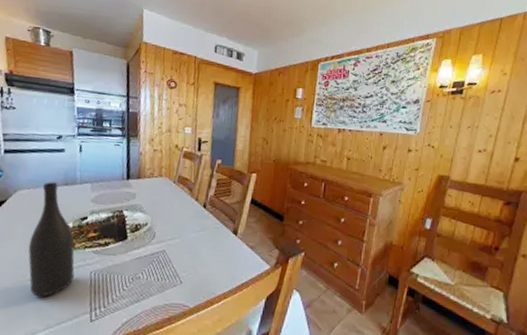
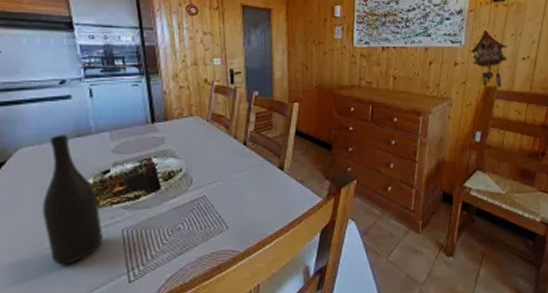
cuckoo clock: none [424,120,464,178] -> present [470,29,508,88]

